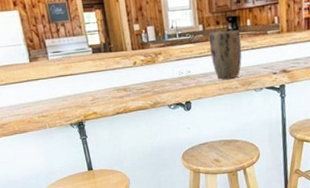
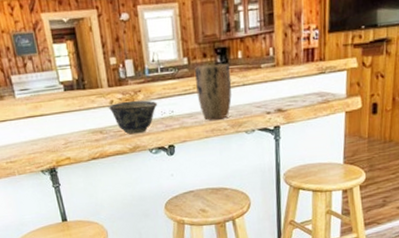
bowl: none [131,62,176,91] -> present [108,100,158,134]

